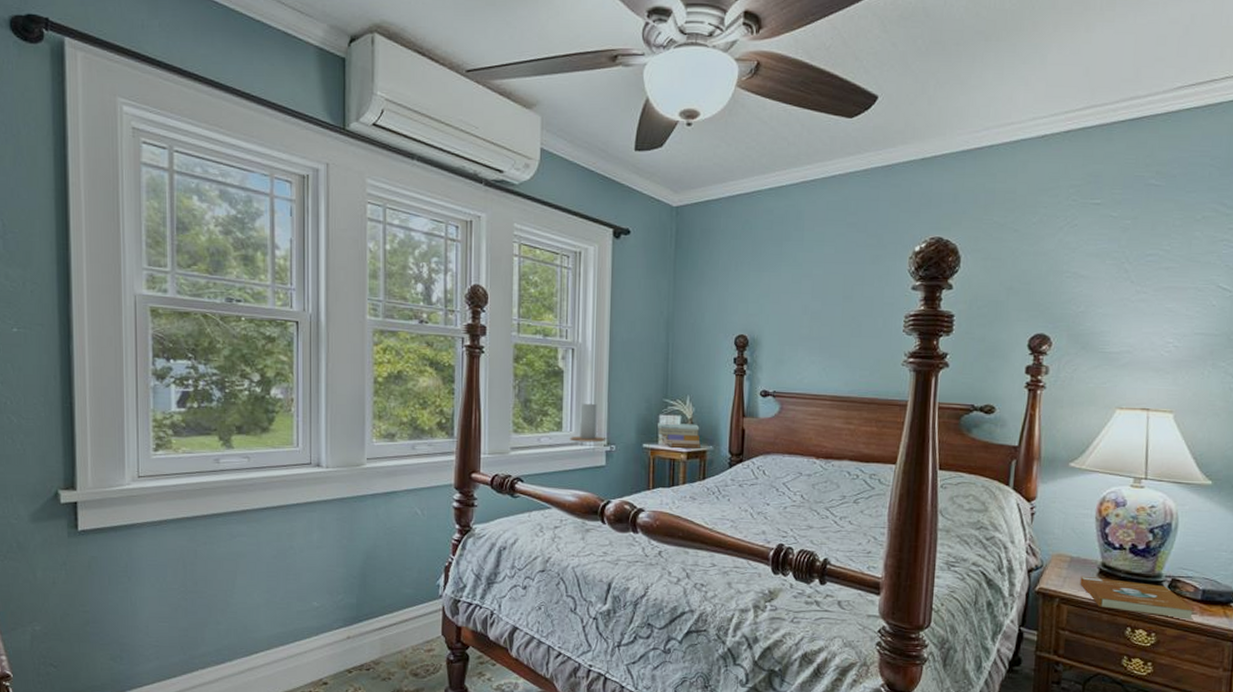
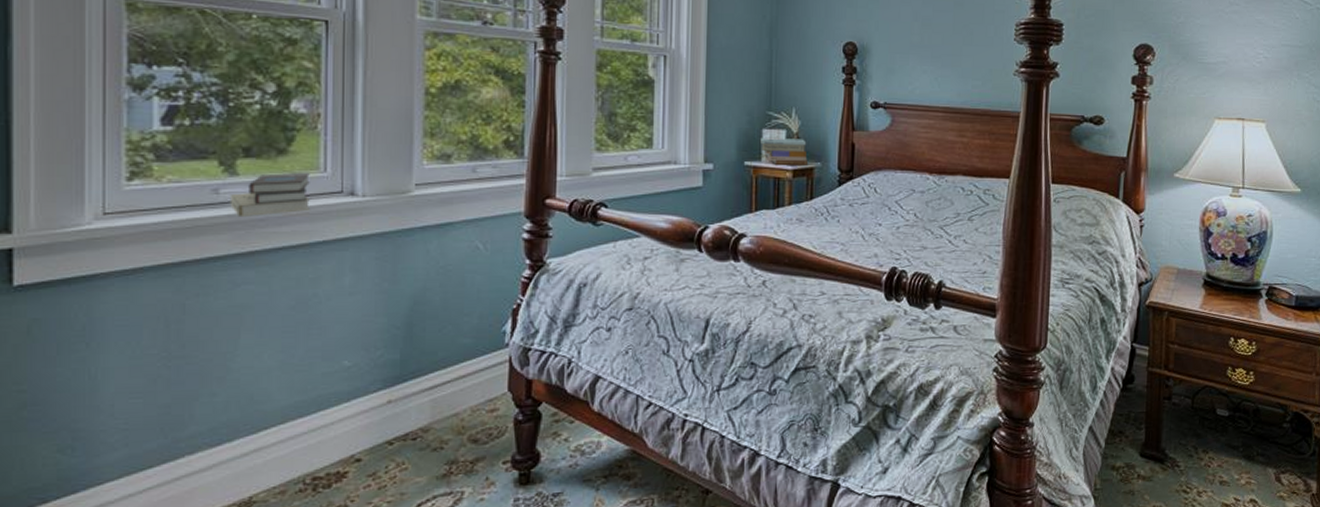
books: none [227,447,286,483] -> present [230,173,310,218]
candle: present [570,402,606,443] -> none [661,115,703,161]
book: present [1080,575,1194,620] -> none [1187,287,1289,327]

